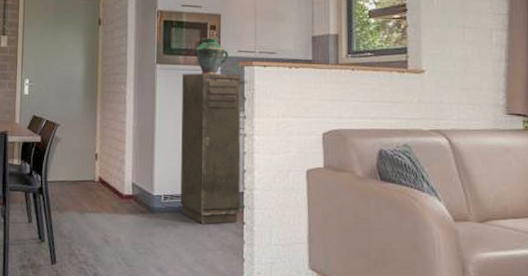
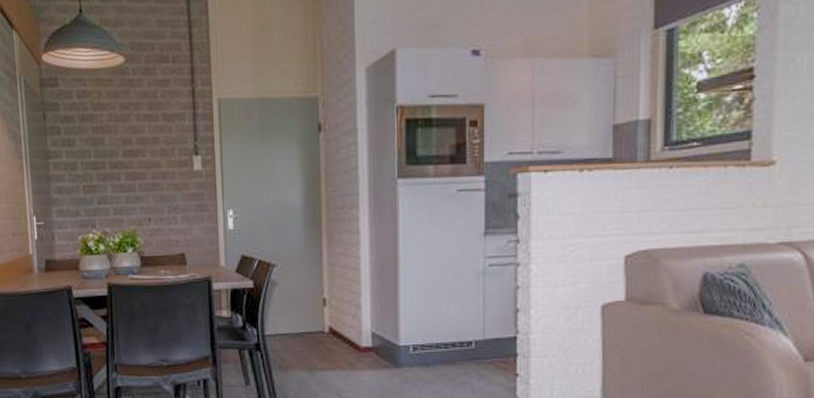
storage cabinet: present [180,73,241,225] -> none [432,184,513,379]
vase: present [195,37,228,75] -> none [449,137,495,188]

